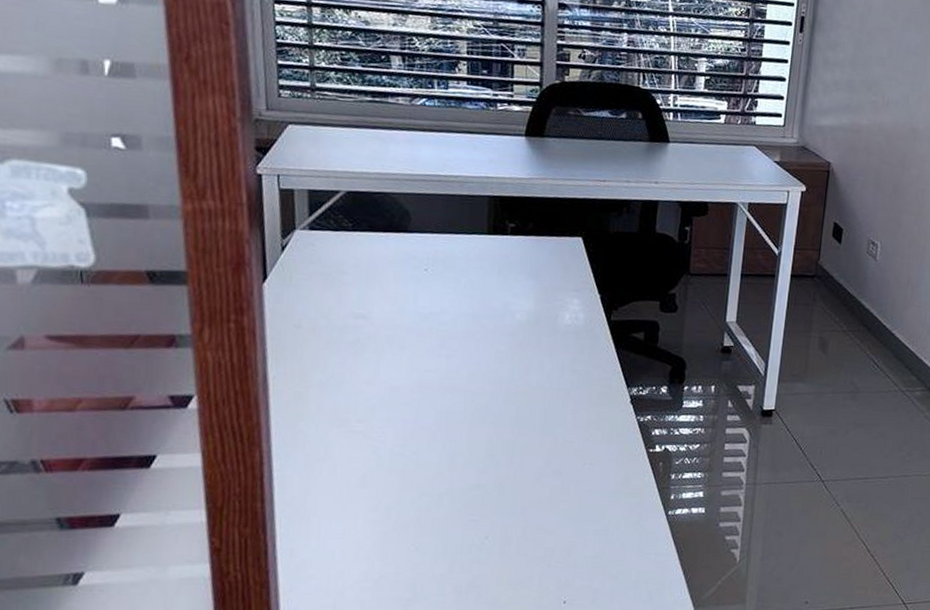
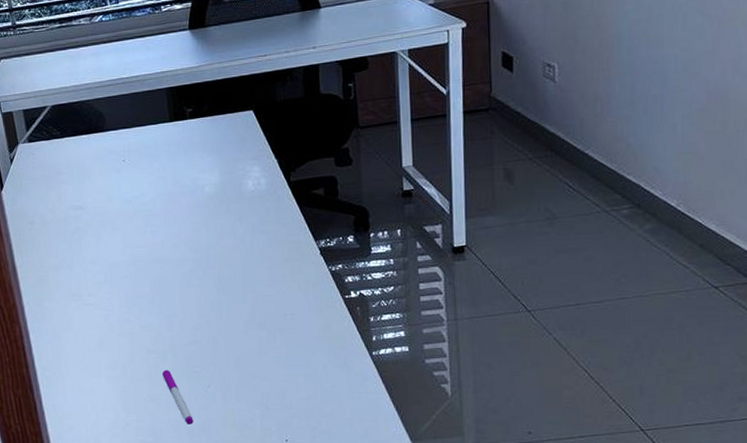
pen: none [434,515,463,580] -> present [162,369,193,425]

